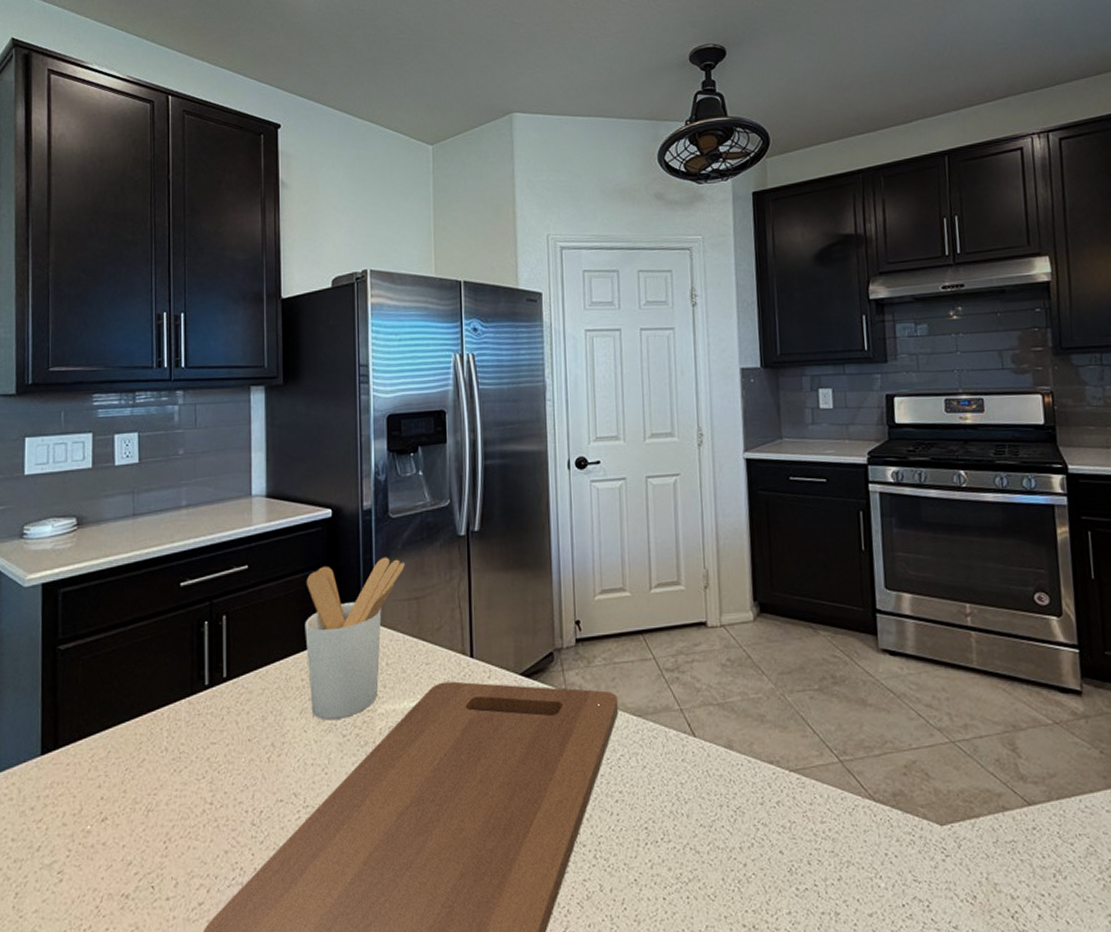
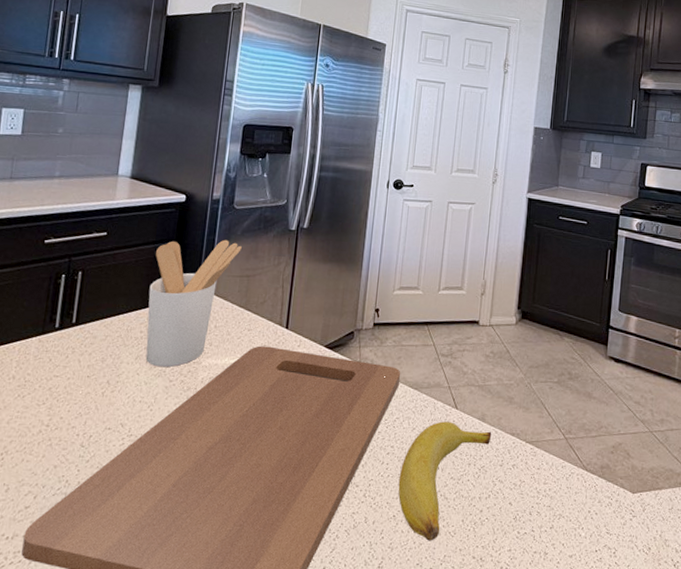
banana: none [634,754,744,909] -> present [398,421,492,541]

